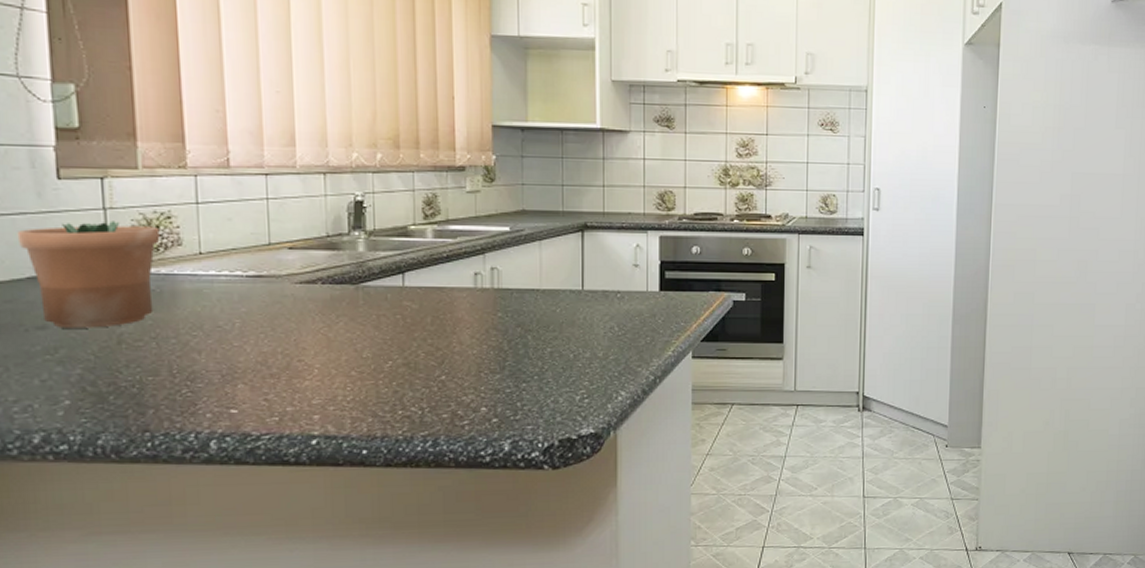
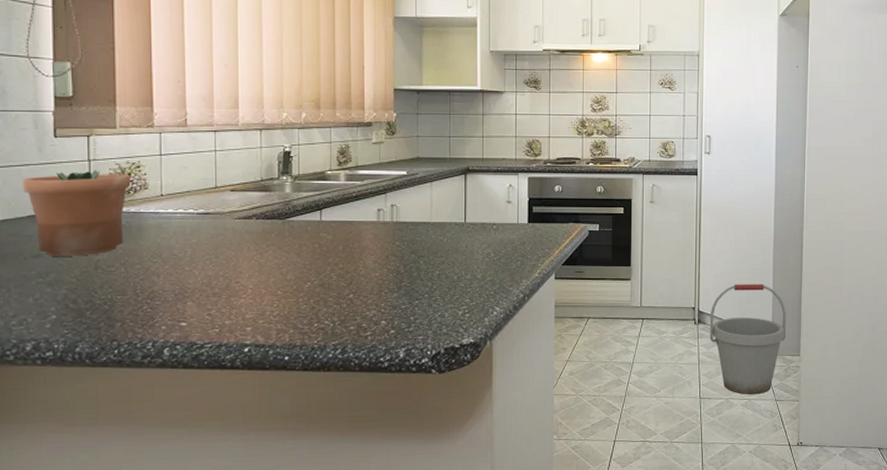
bucket: none [875,364,966,492] -> present [709,284,787,394]

